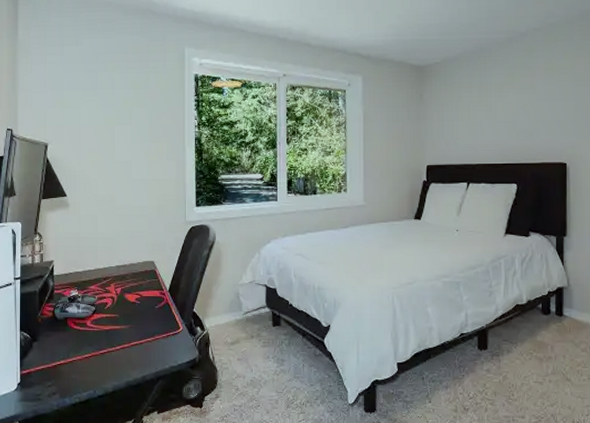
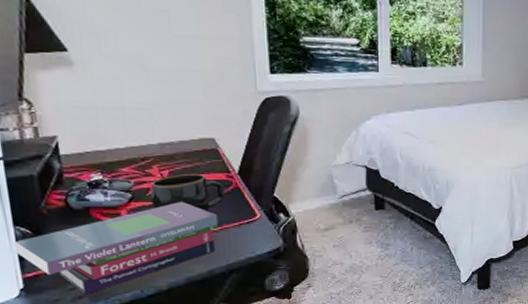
books: none [19,314,152,391] -> present [14,201,219,294]
mug: none [108,290,158,324] -> present [150,173,225,212]

